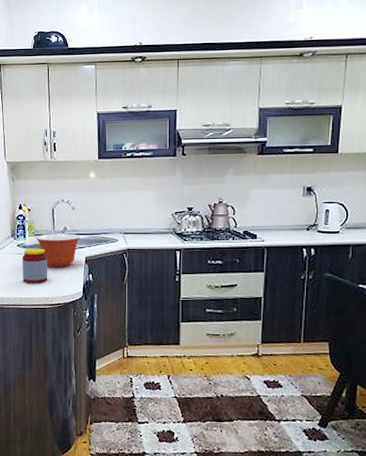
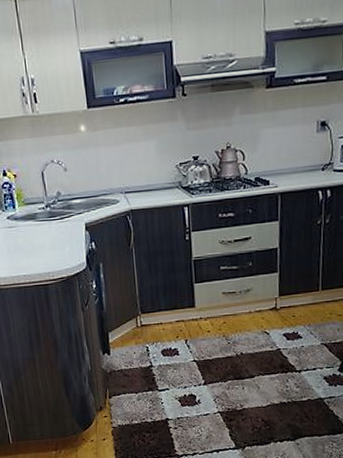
jar: present [22,248,48,284] -> none [14,218,47,260]
mixing bowl: present [35,233,81,267] -> none [26,198,78,239]

